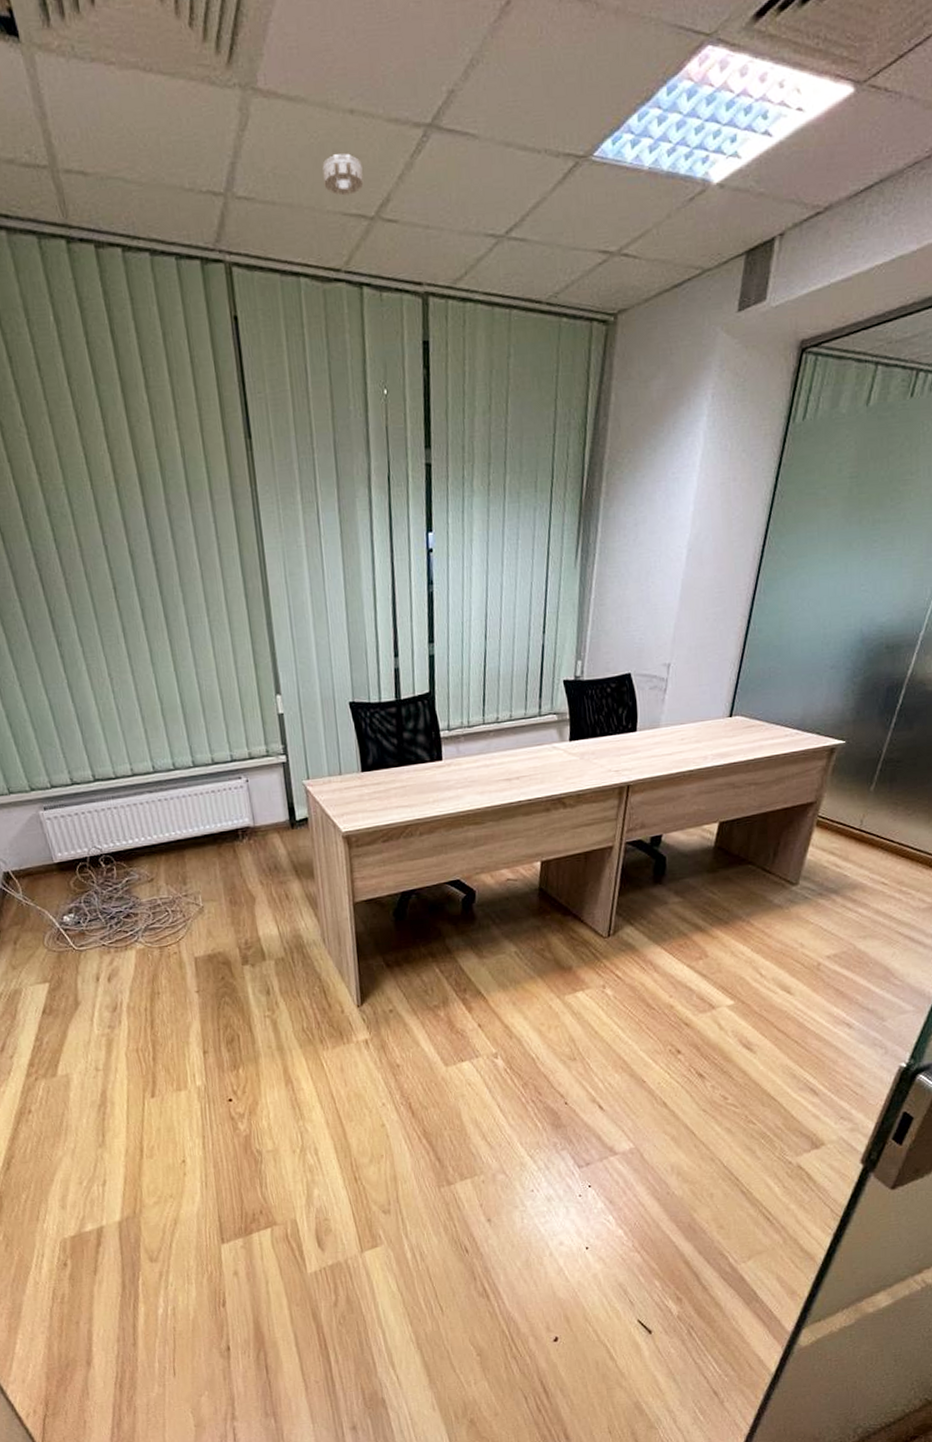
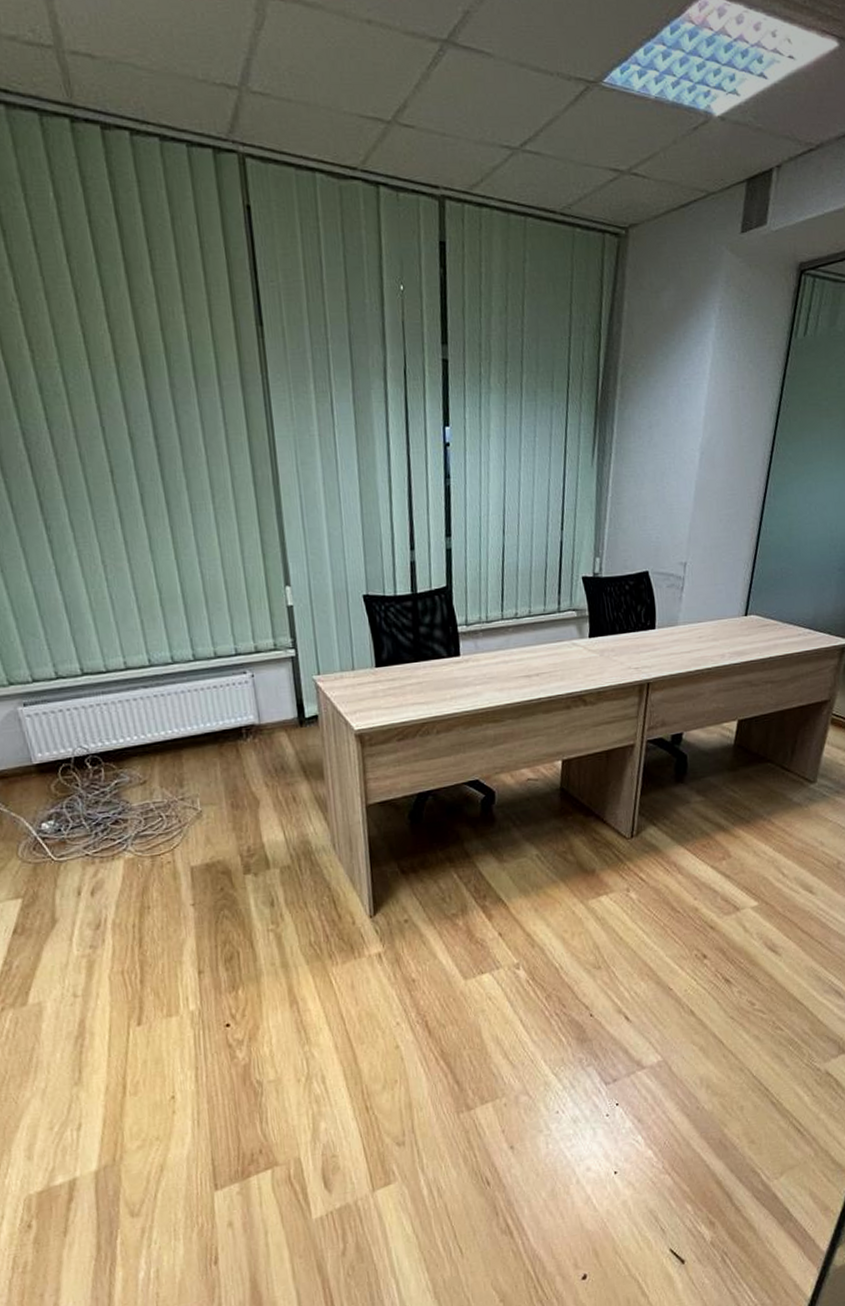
smoke detector: present [322,153,364,196] -> none [339,60,381,99]

